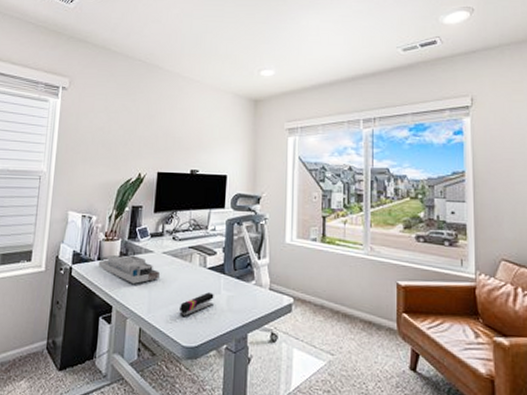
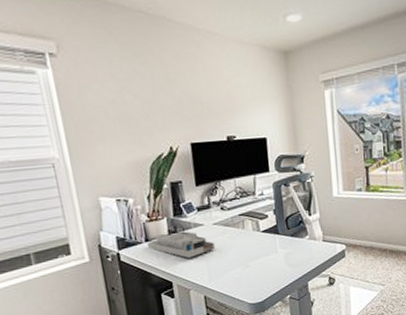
stapler: present [179,292,214,317] -> none [240,253,273,279]

